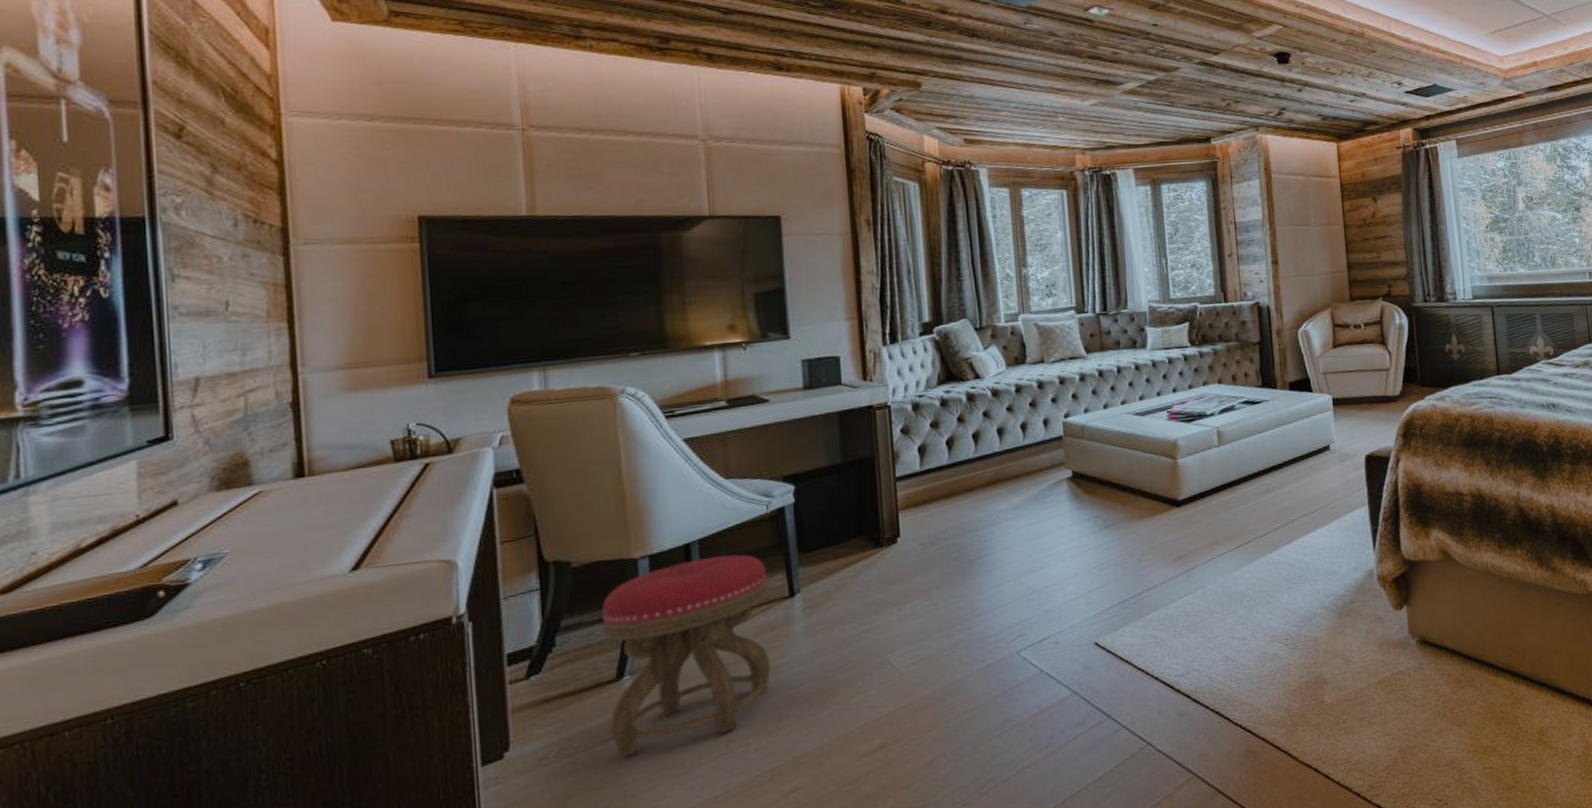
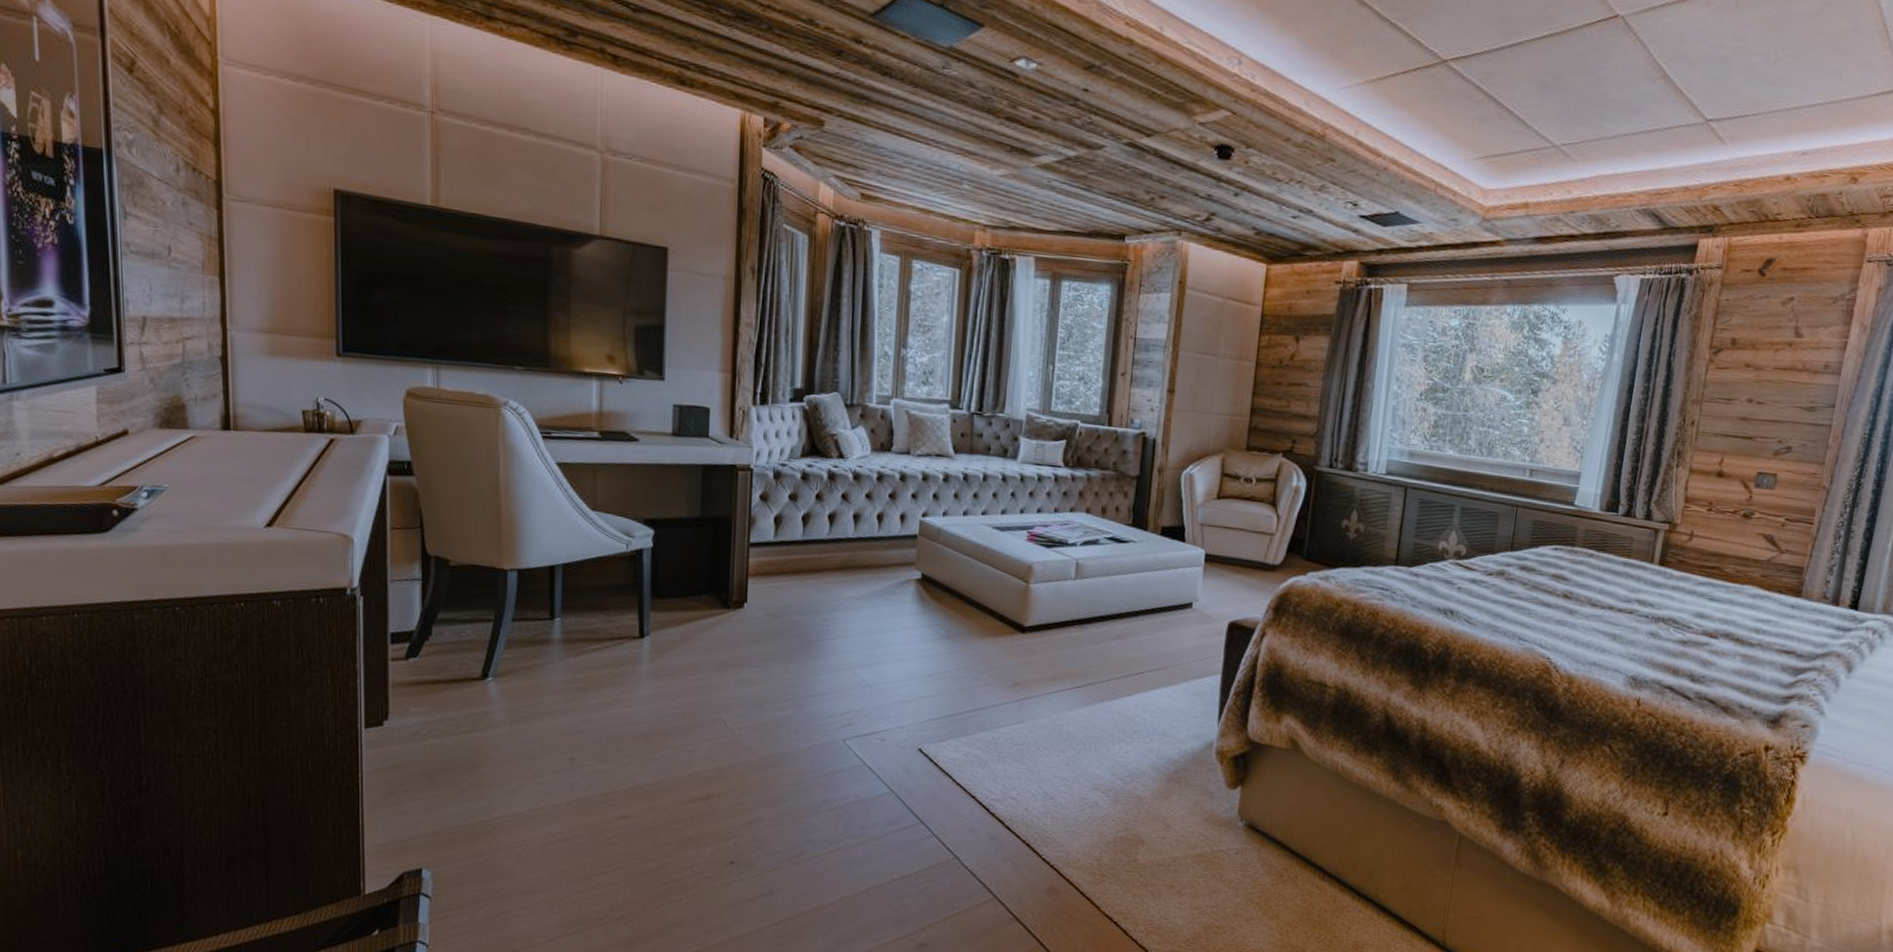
stool: present [601,554,771,756] -> none [472,582,622,750]

